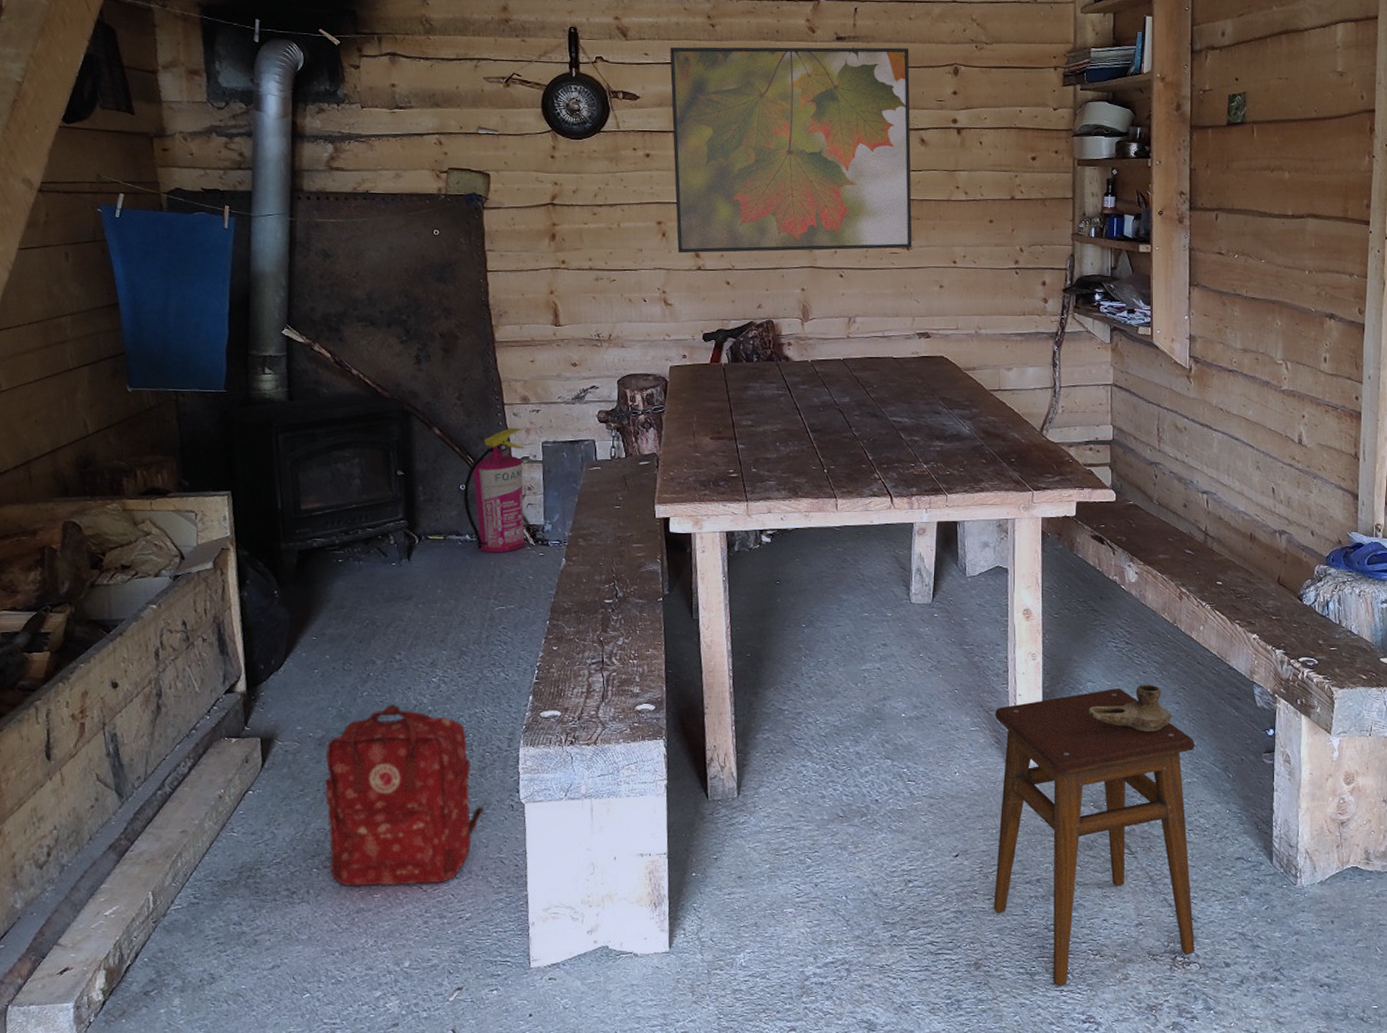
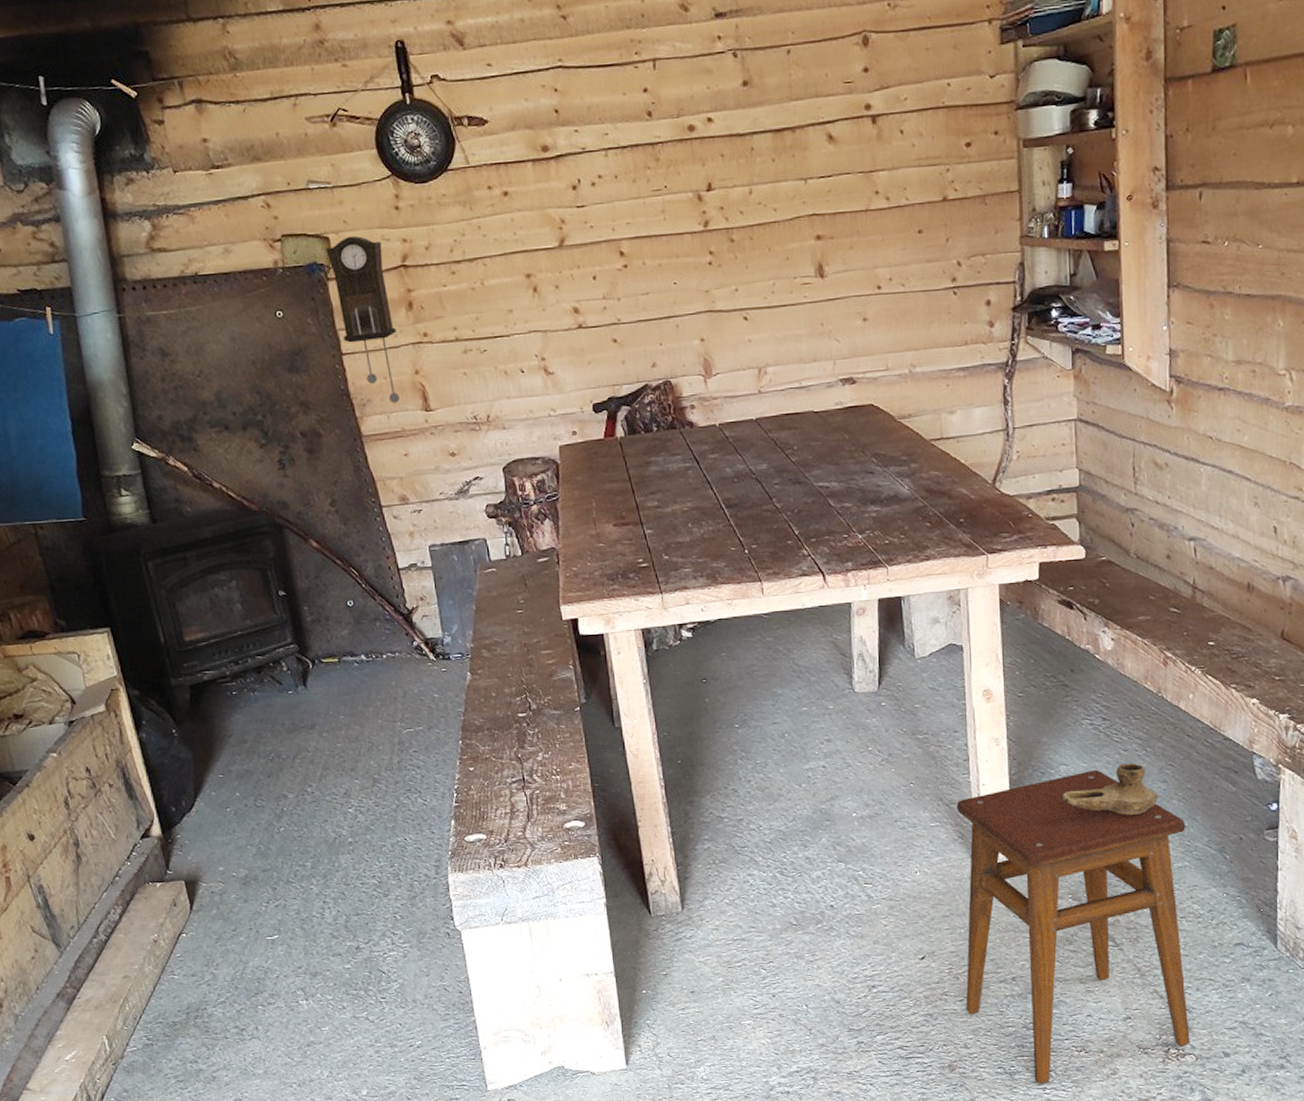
backpack: present [324,705,483,886] -> none [251,838,420,1021]
fire extinguisher: present [463,427,525,553] -> none [351,532,425,673]
pendulum clock: none [486,175,538,316] -> present [326,235,400,403]
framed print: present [670,46,912,254] -> none [517,17,827,311]

